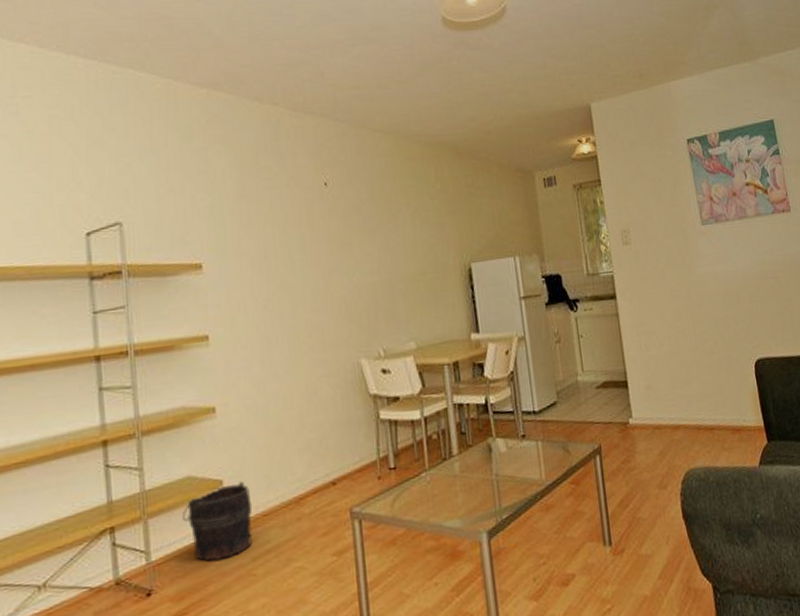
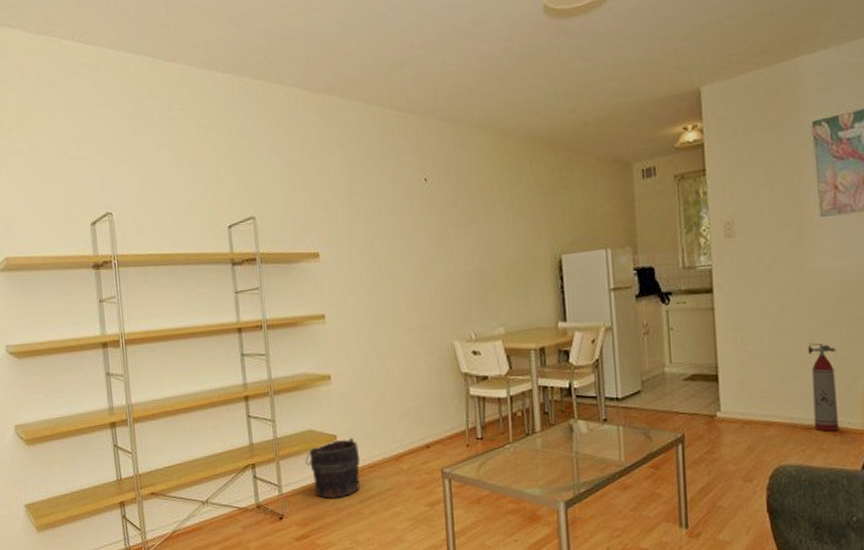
fire extinguisher: none [702,344,737,431] -> present [807,342,839,432]

